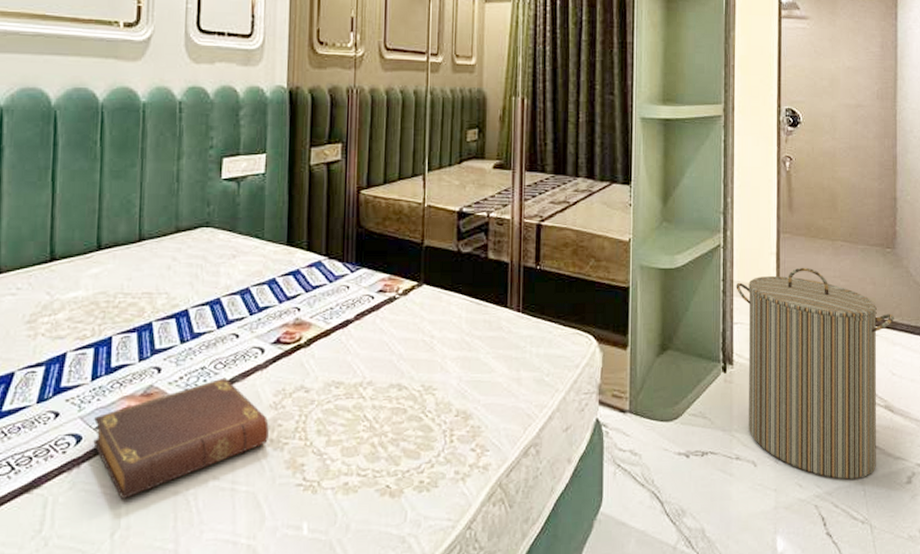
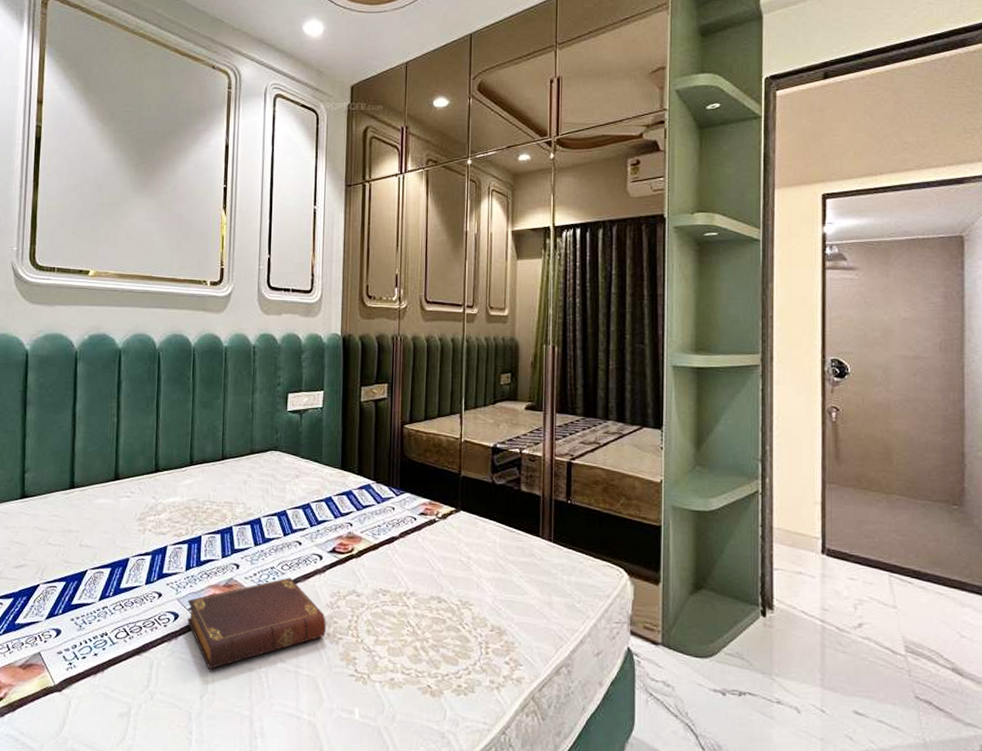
laundry hamper: present [736,267,894,480] -> none [776,518,963,740]

